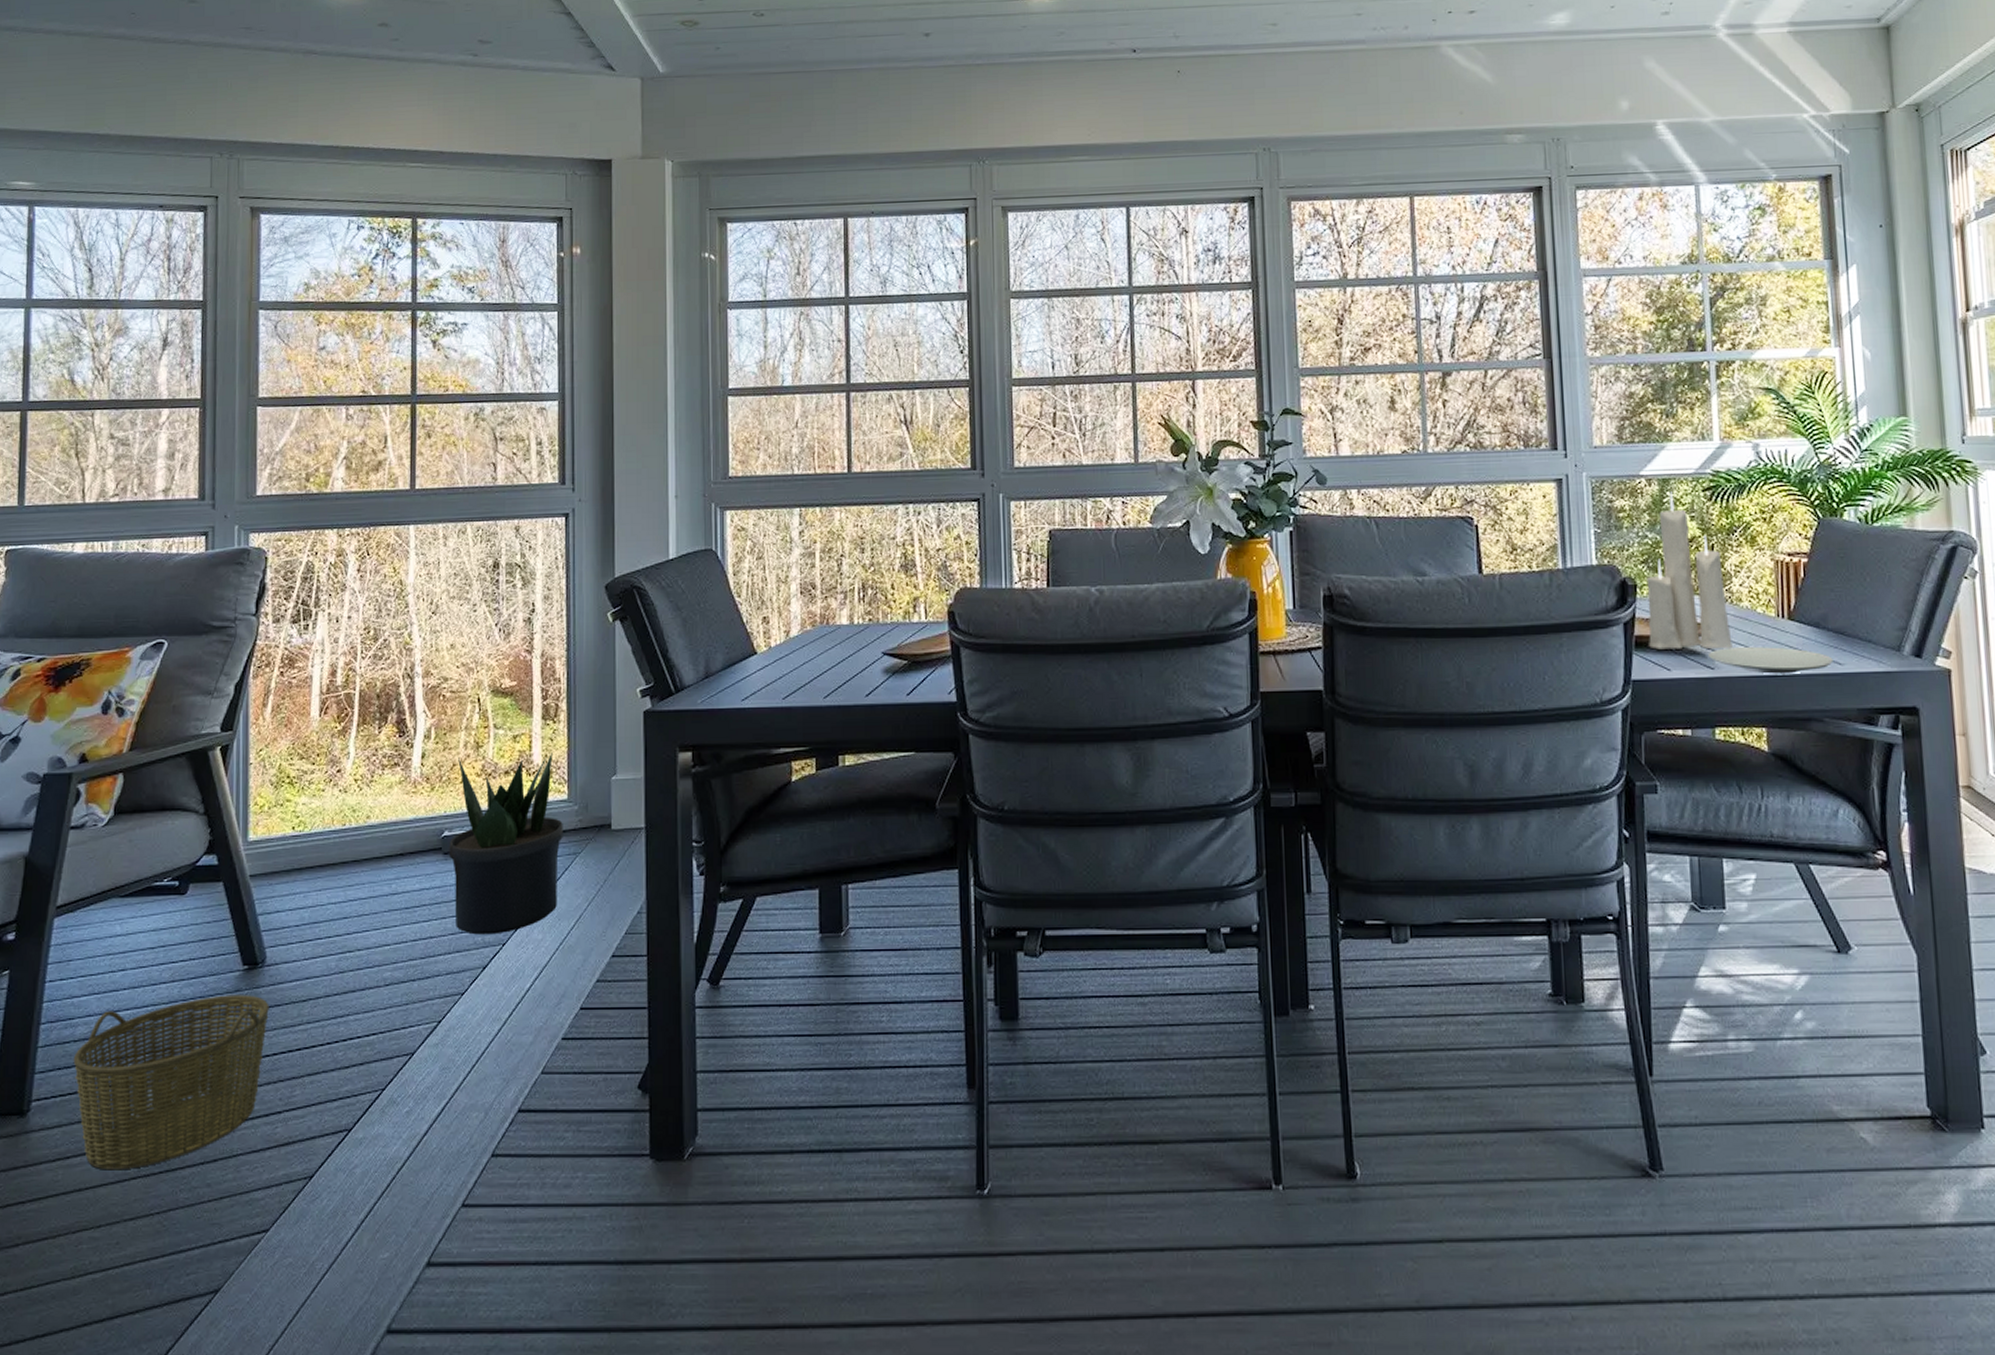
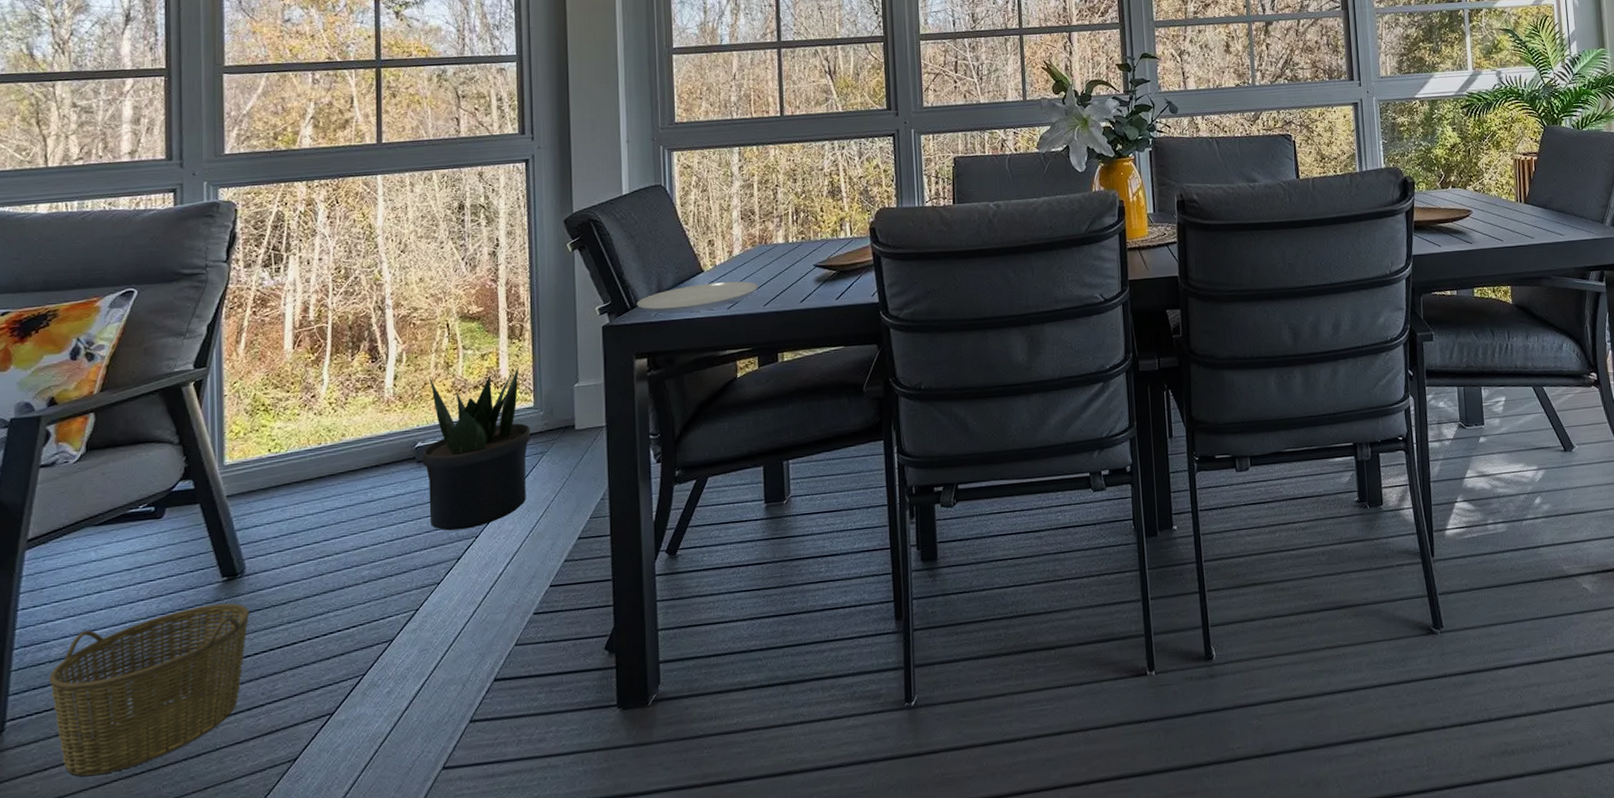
plate: none [681,666,818,703] -> present [636,281,758,315]
candle: present [1646,491,1733,650] -> none [1421,110,1485,231]
plate: present [1709,647,1833,674] -> none [1468,224,1557,245]

